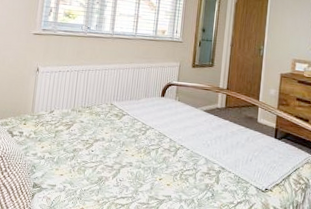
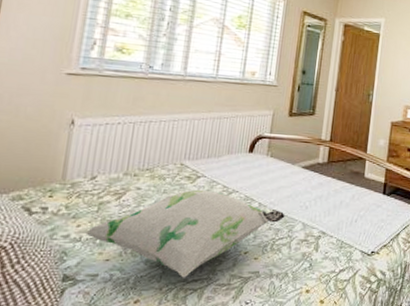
decorative pillow: none [47,124,191,195] -> present [85,189,285,278]

